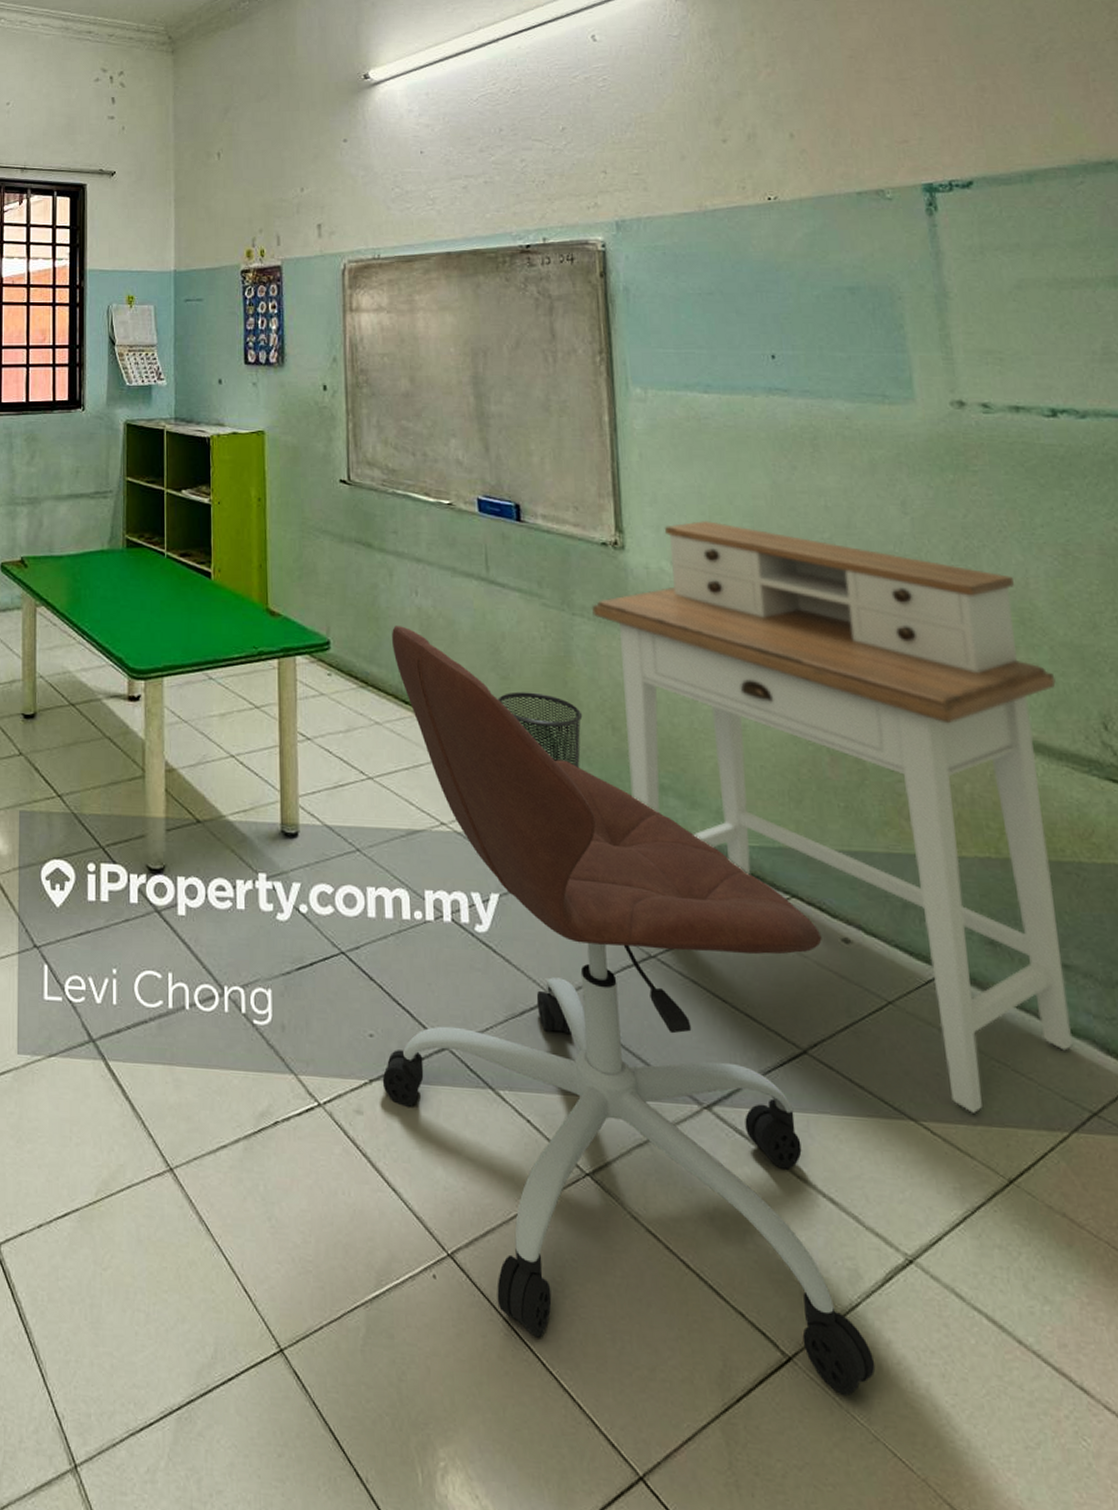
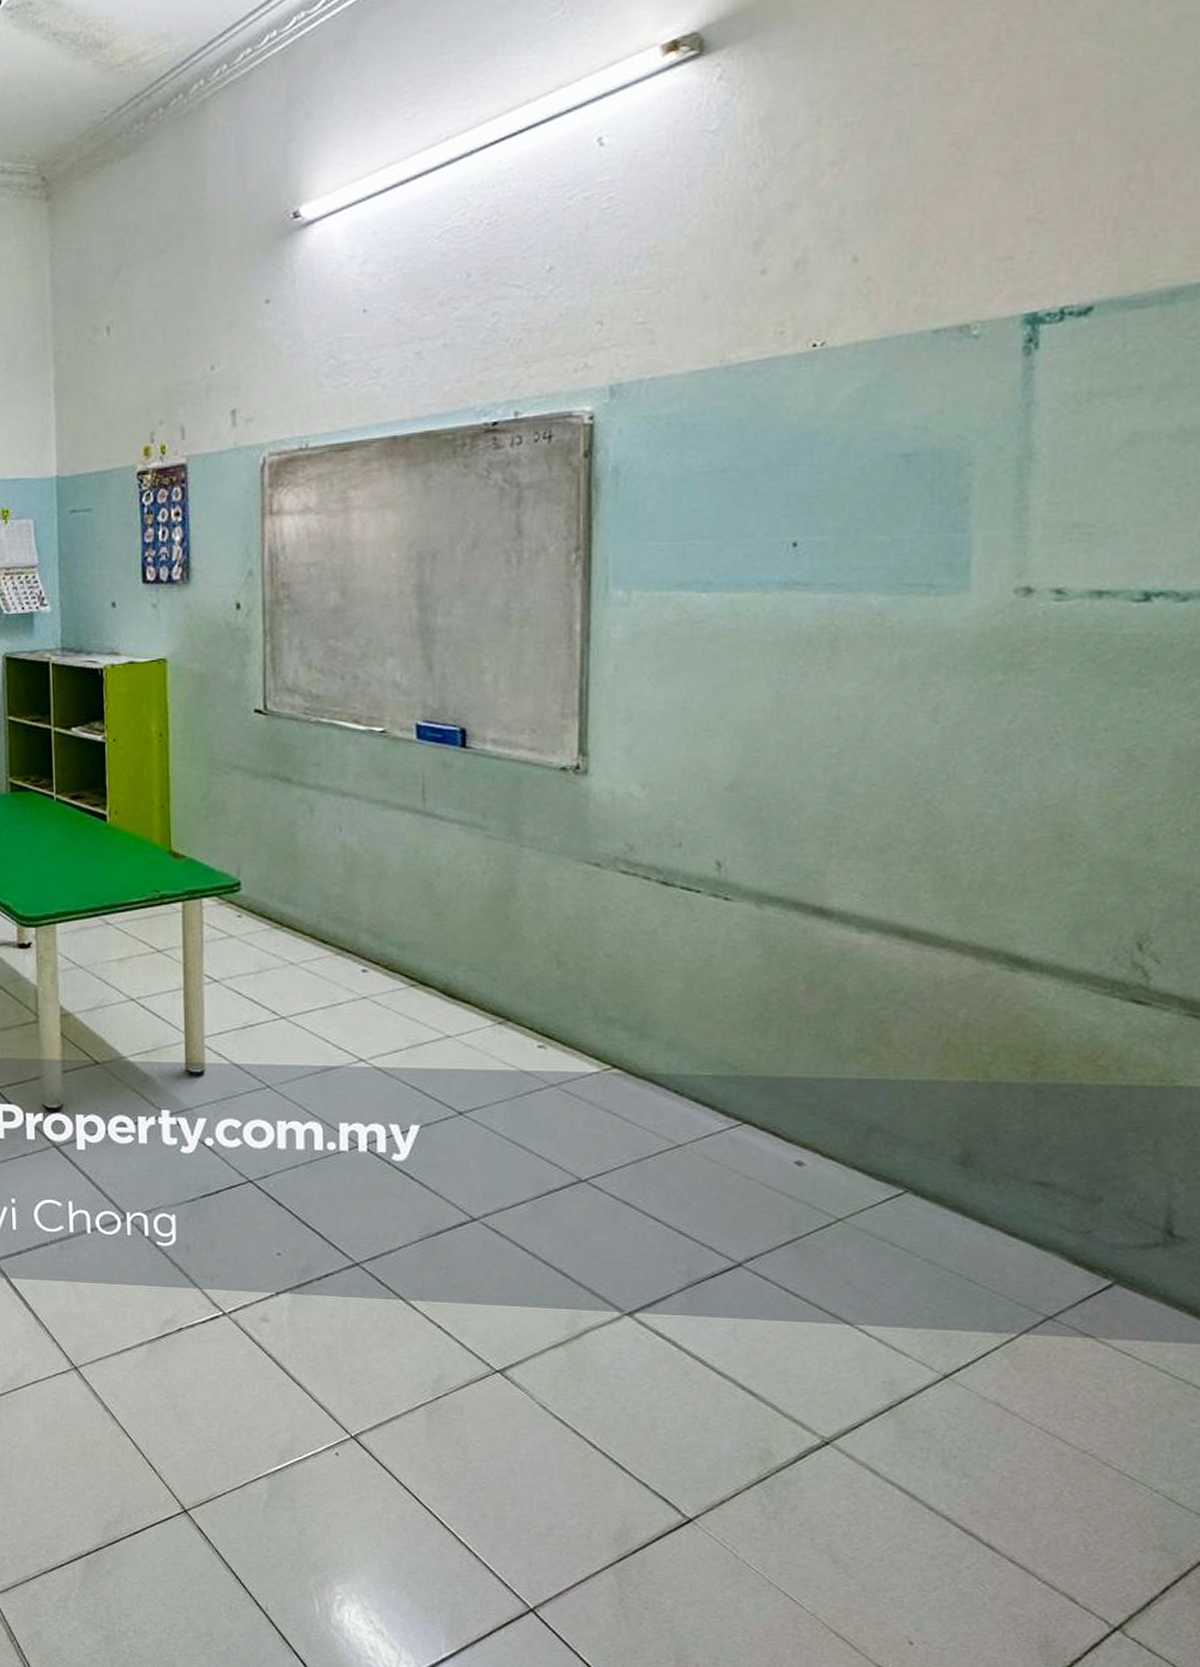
office chair: present [382,626,876,1395] -> none [289,864,777,1549]
waste bin: present [497,691,583,769] -> none [428,928,524,1004]
desk: present [591,521,1073,1113] -> none [542,739,1089,1318]

